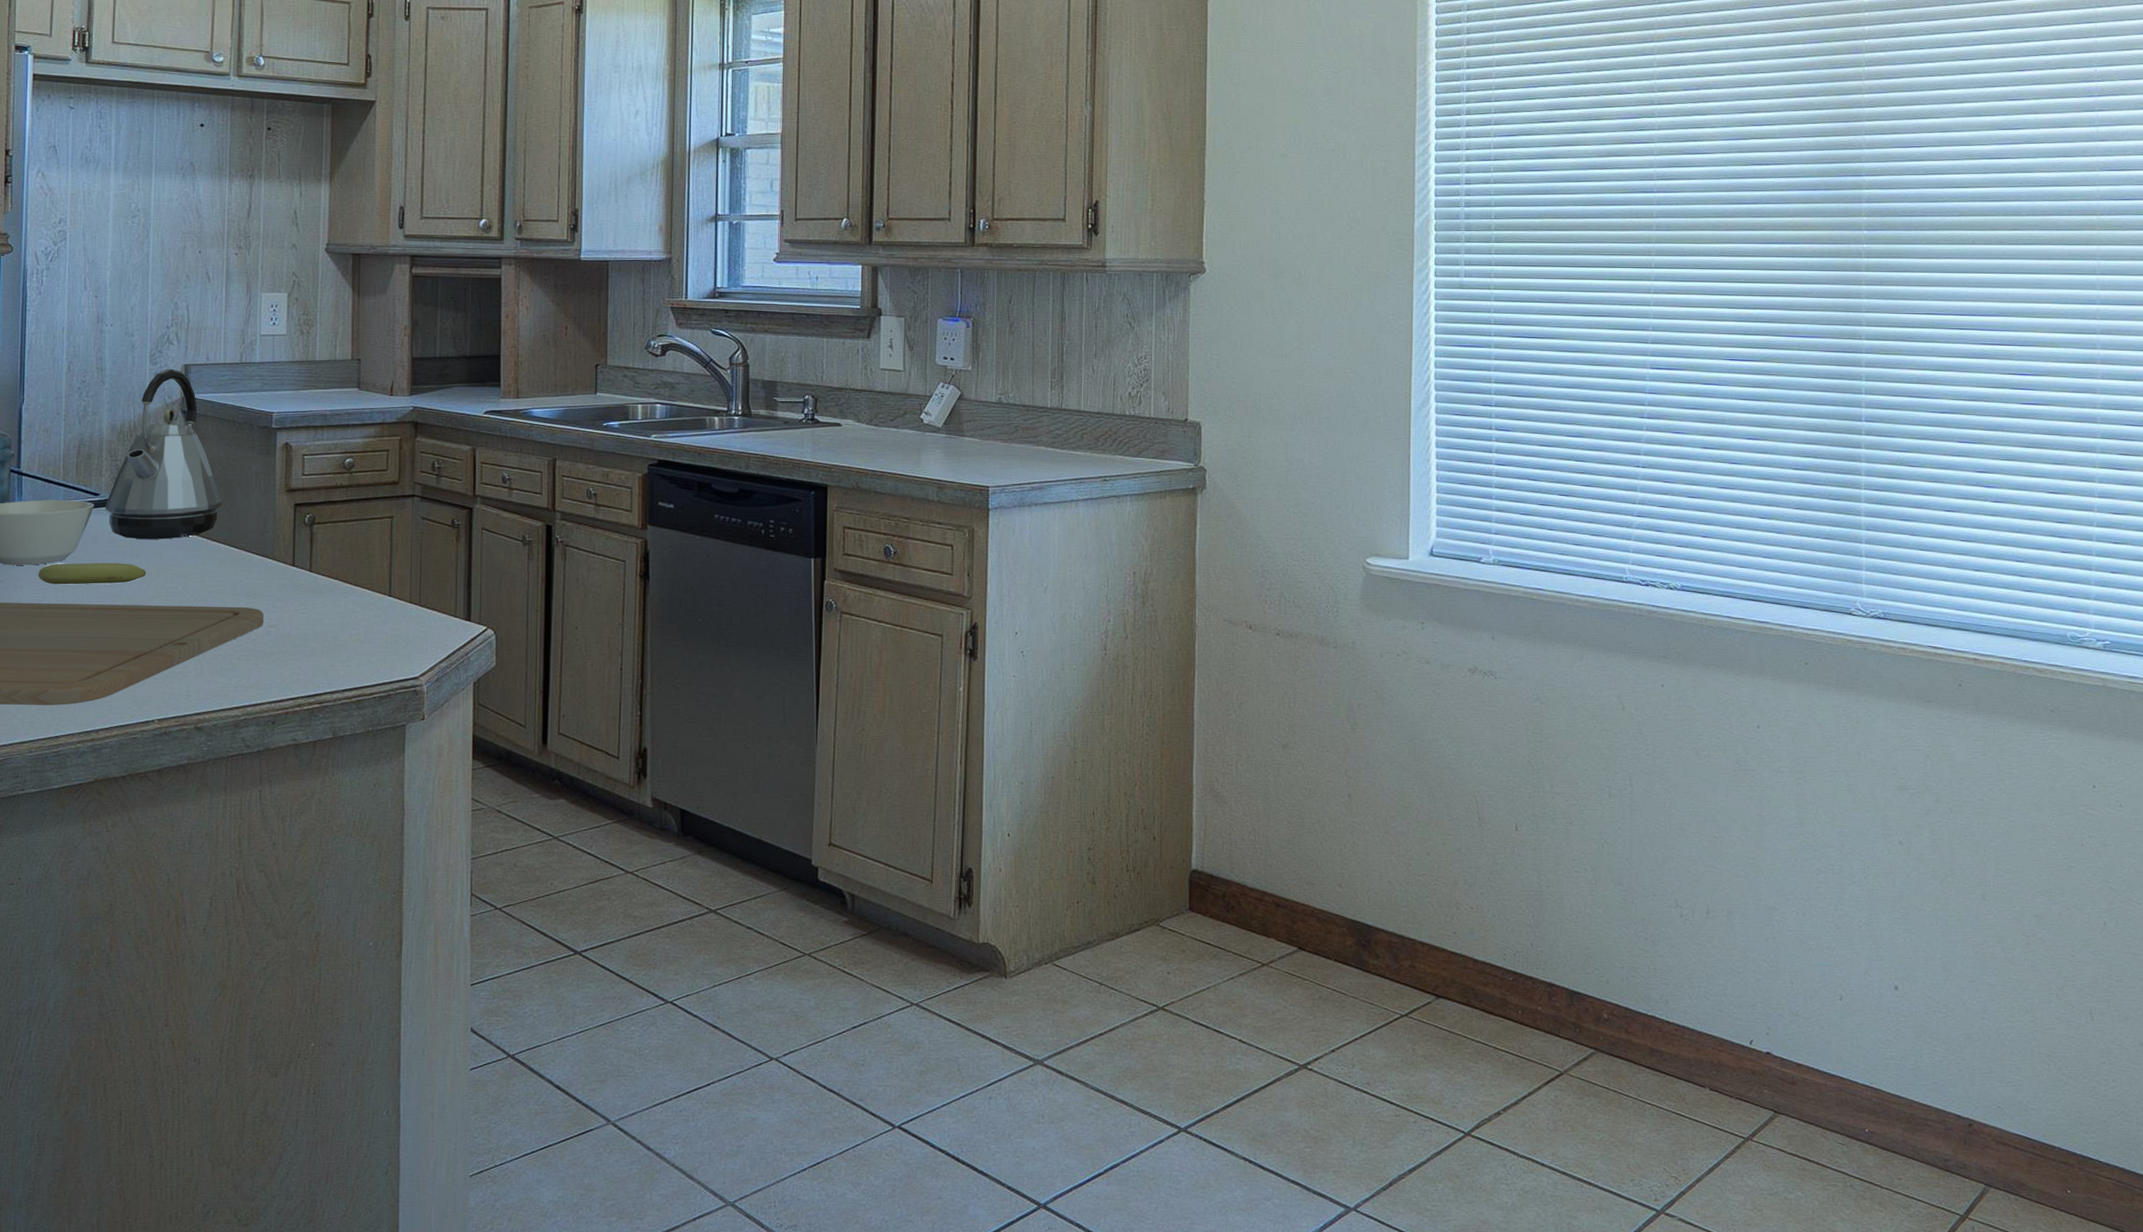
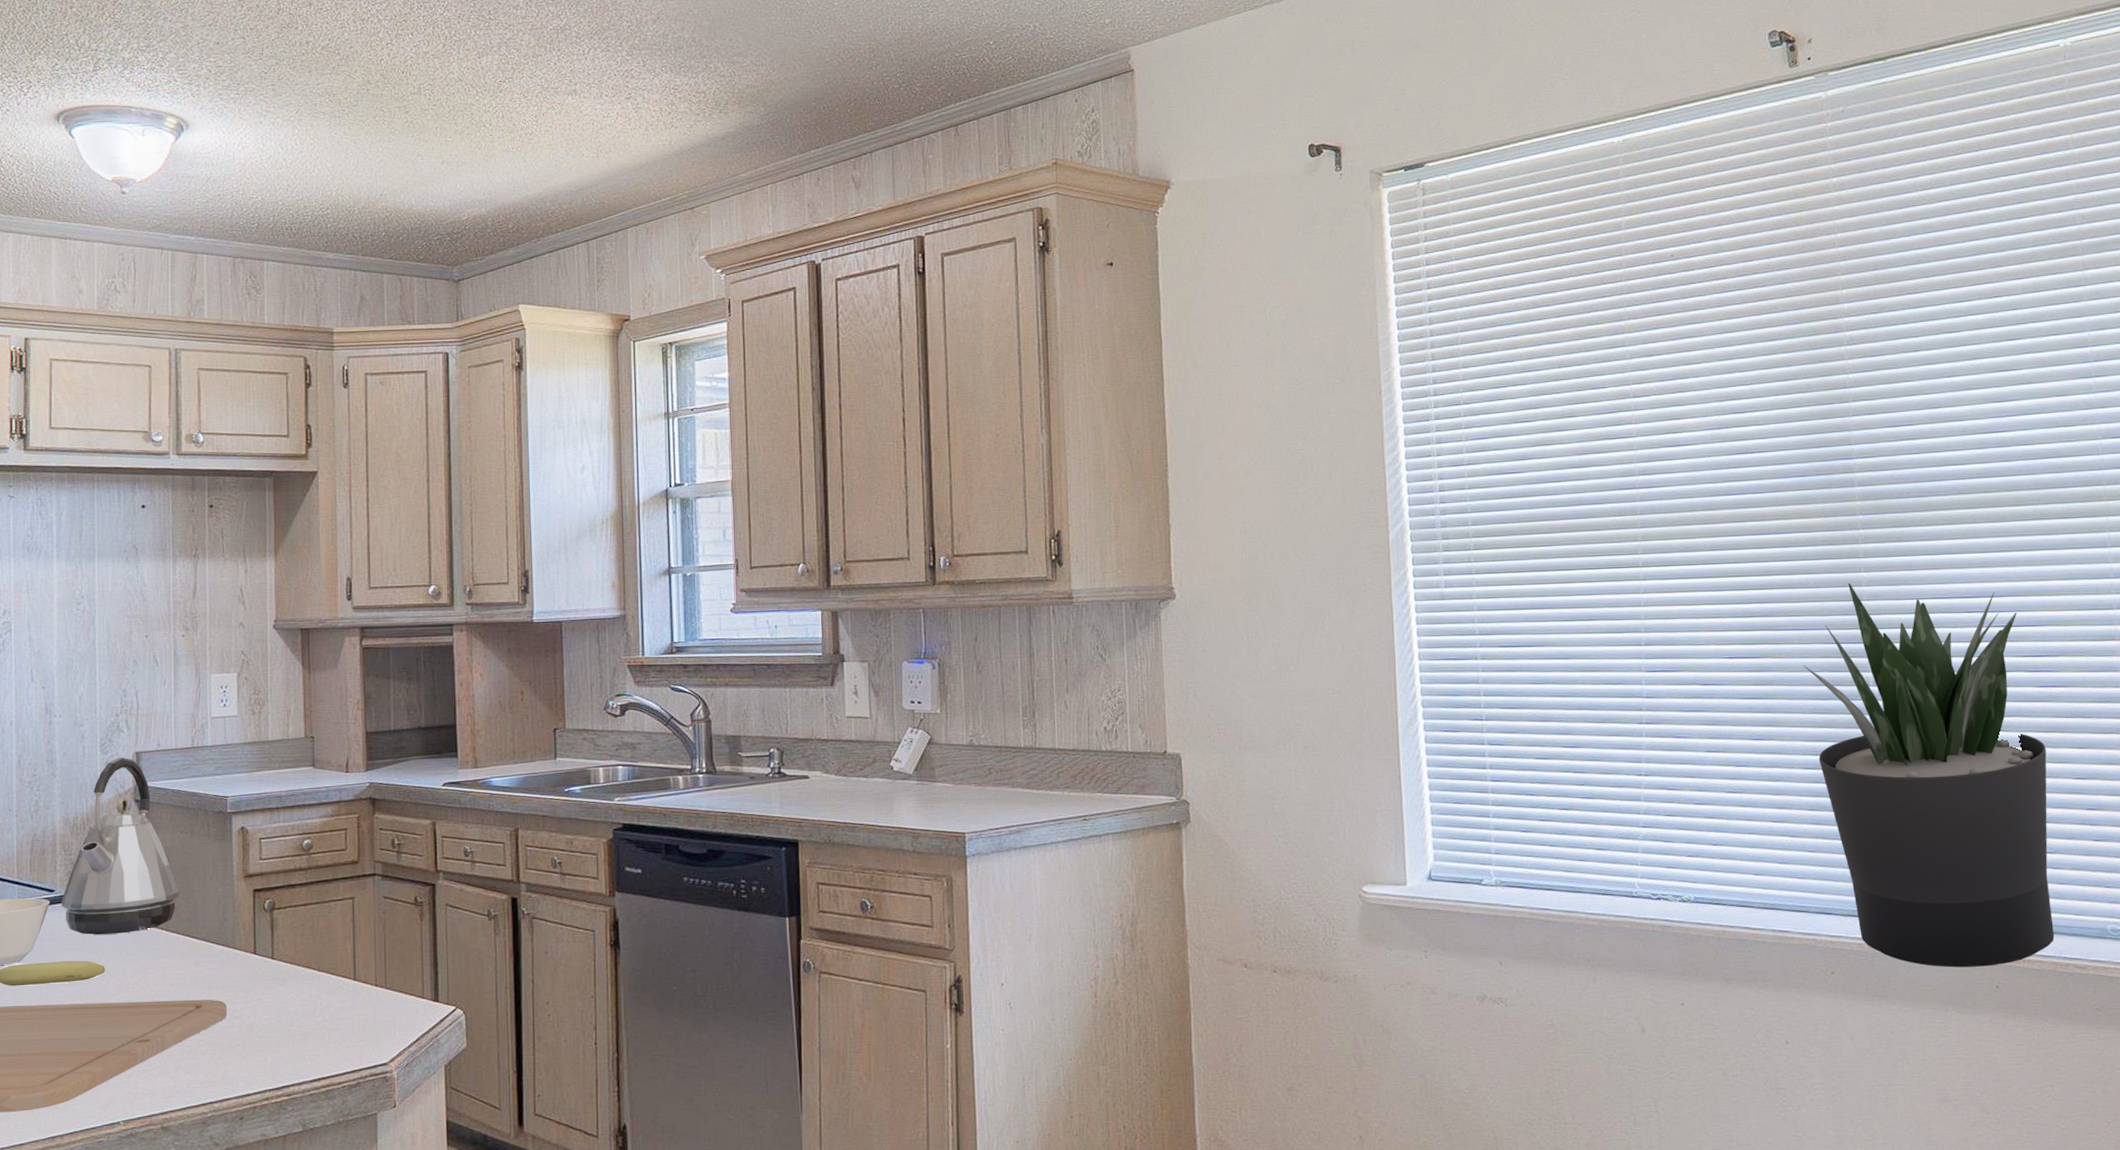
planter: none [1799,294,2023,665] -> present [1802,583,2054,968]

